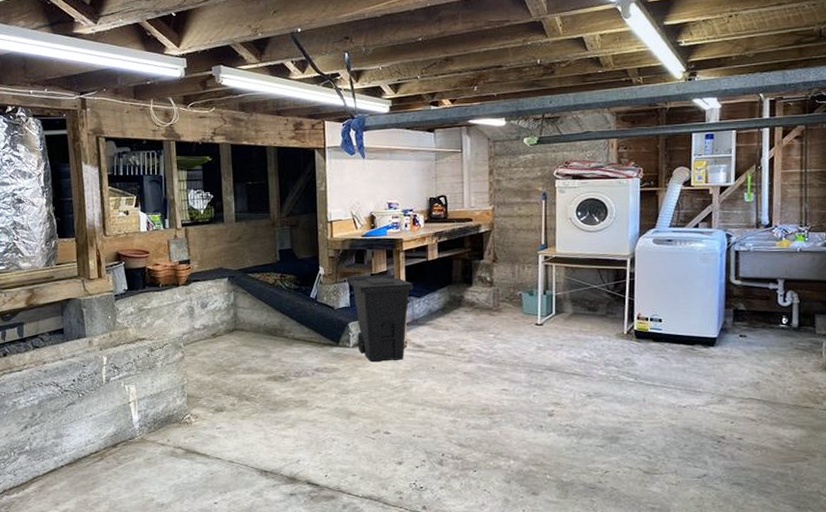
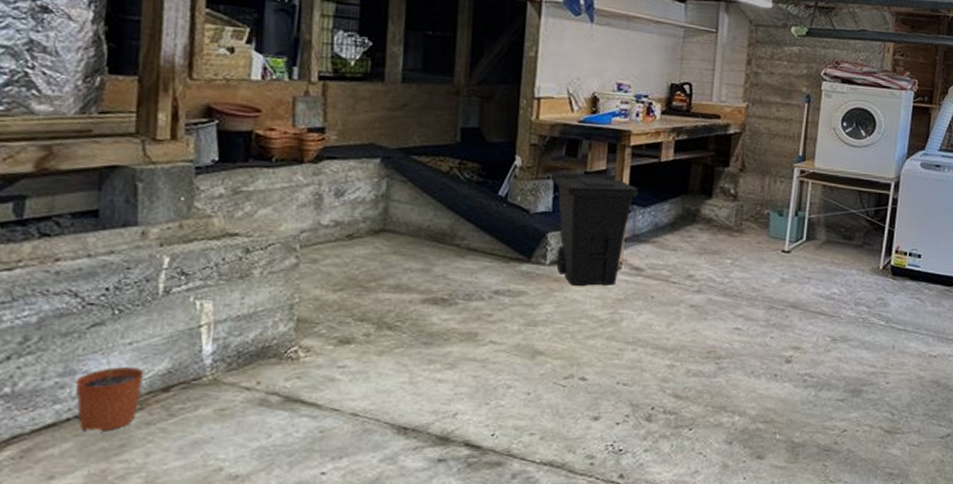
plant pot: none [63,421,101,474] -> present [75,350,144,432]

